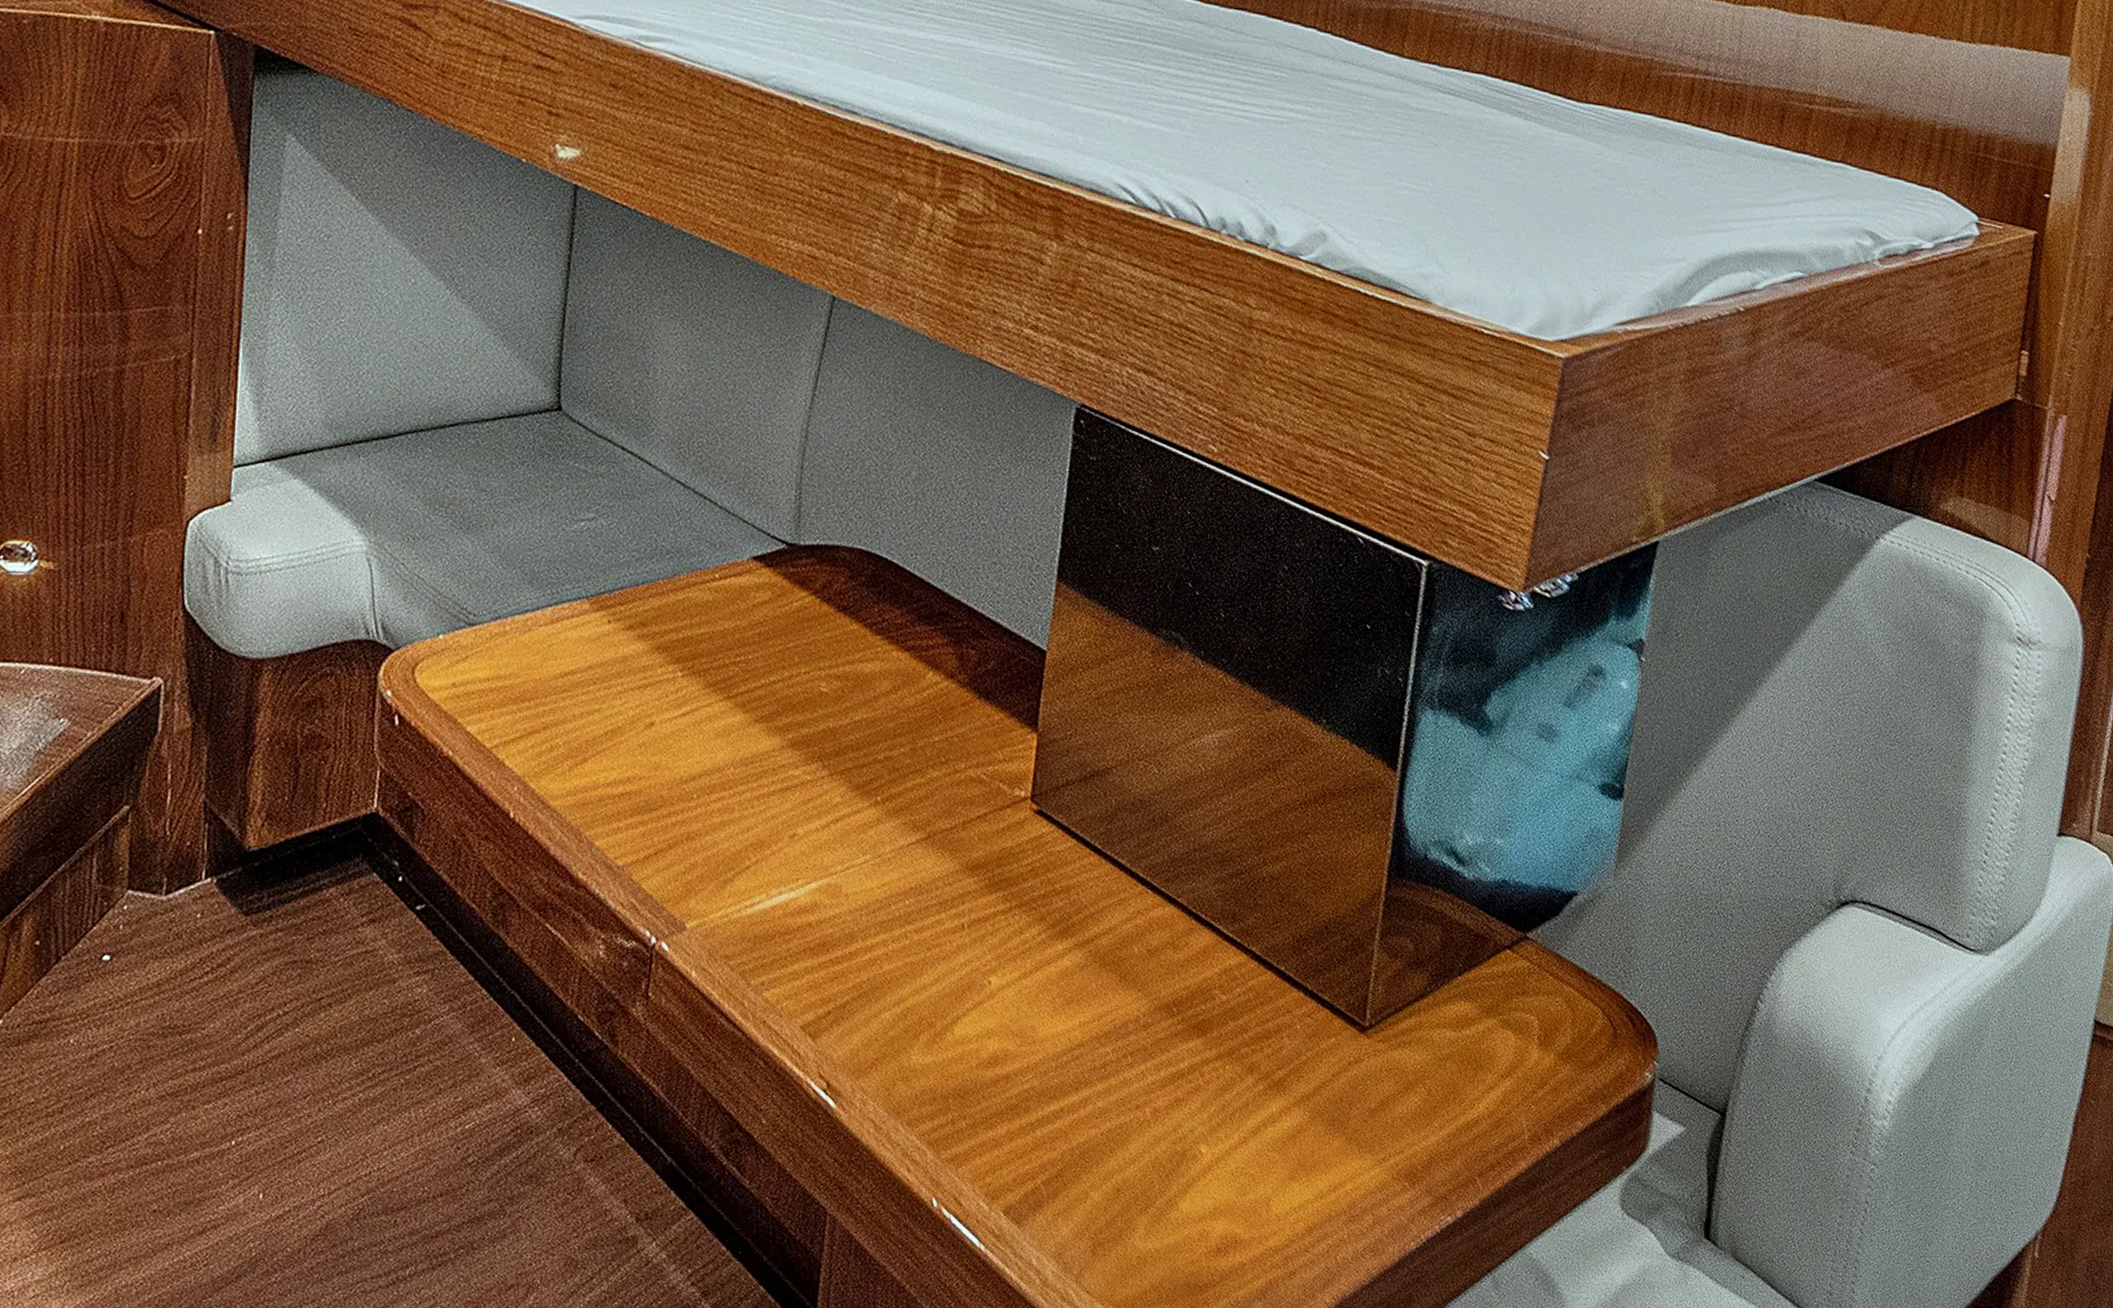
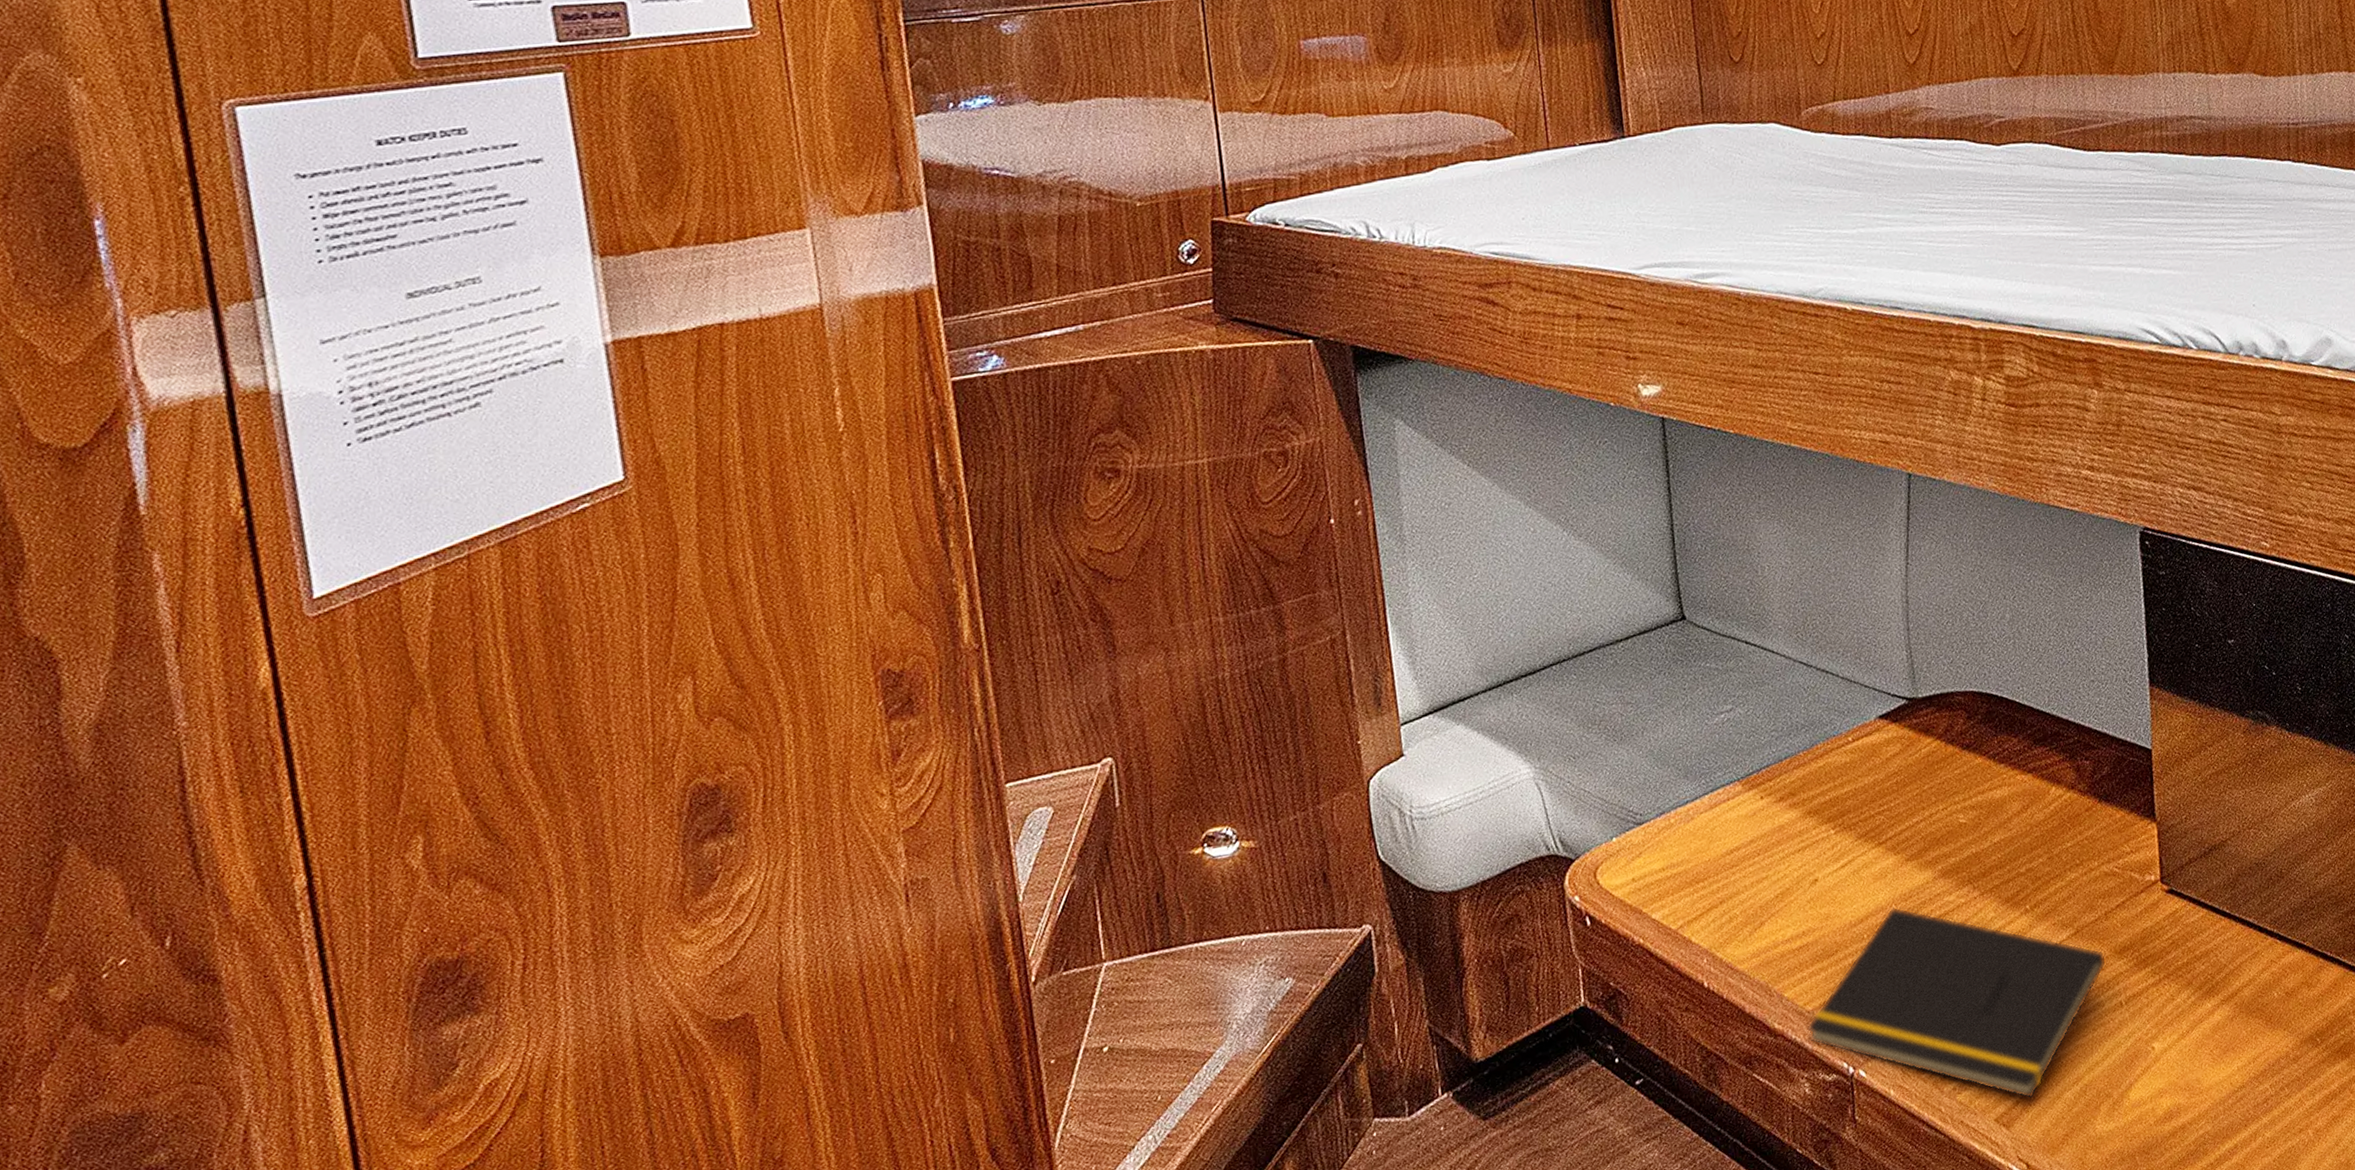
notepad: none [613,770,956,1011] -> present [1807,906,2107,1099]

